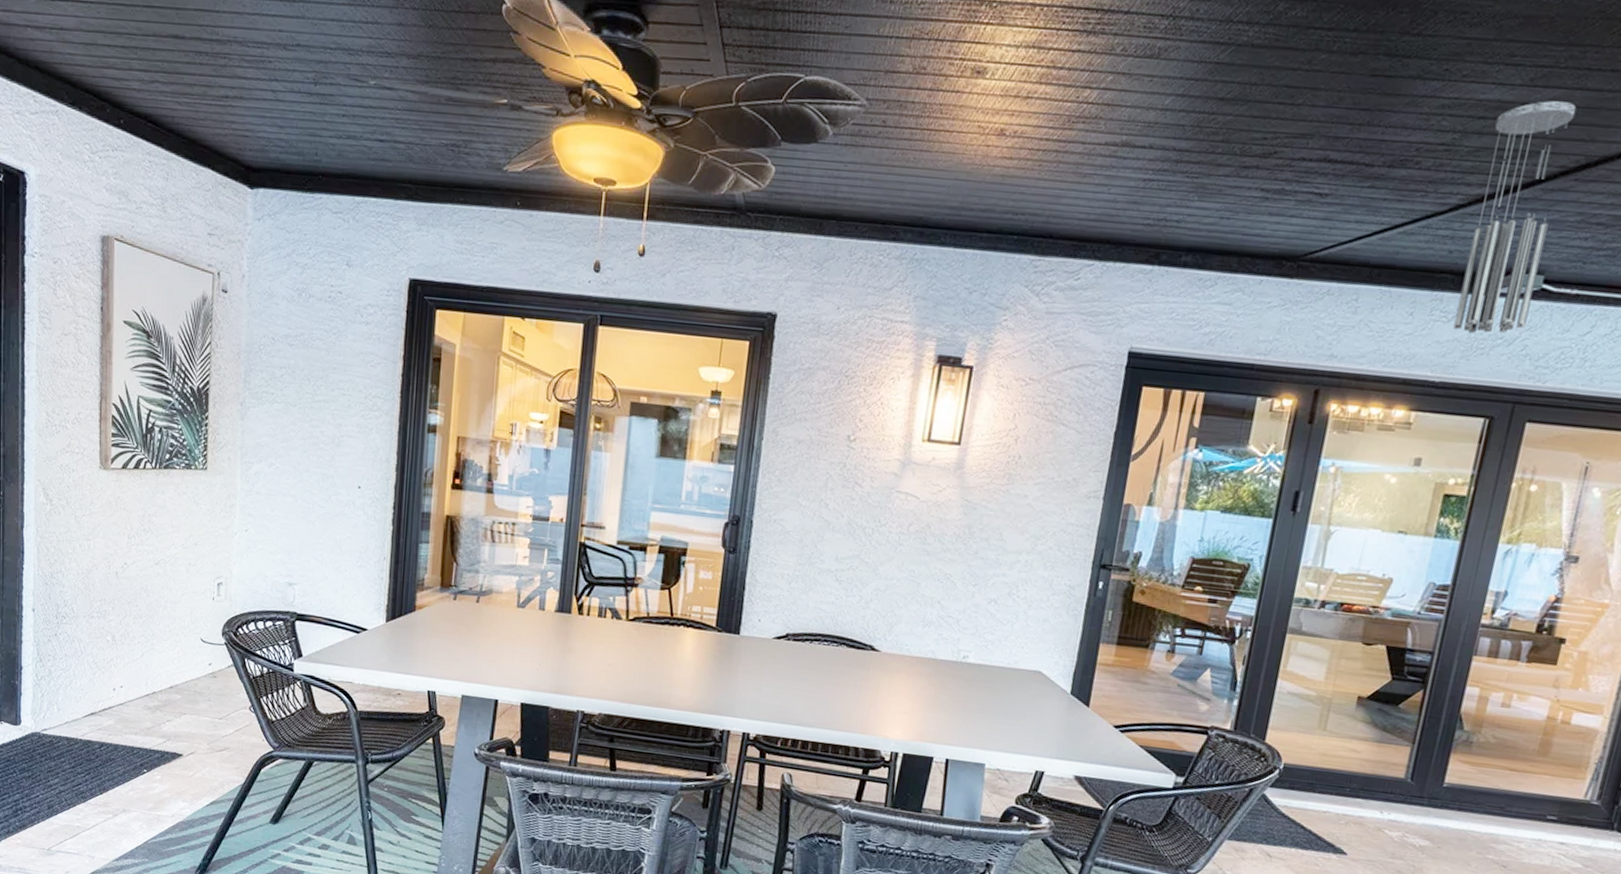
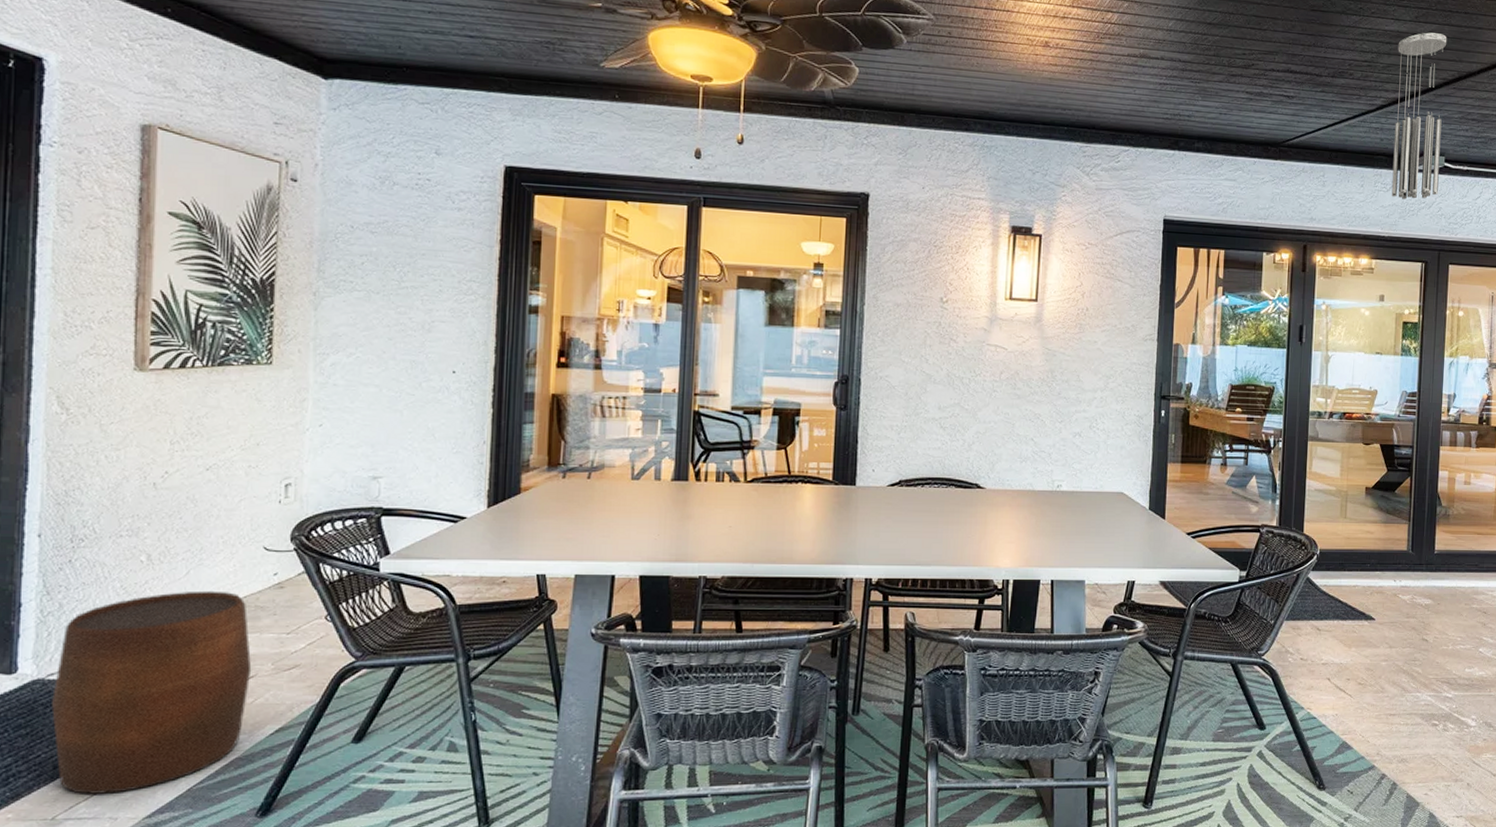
stool: none [46,671,192,837] -> present [52,590,252,794]

